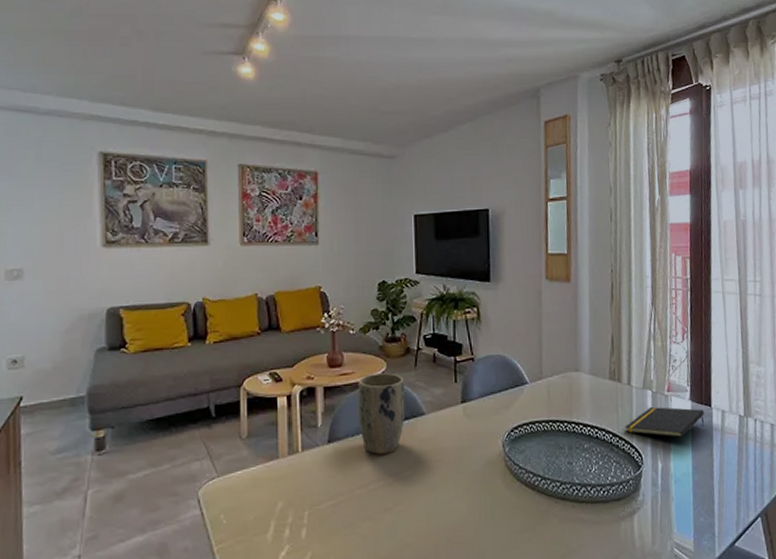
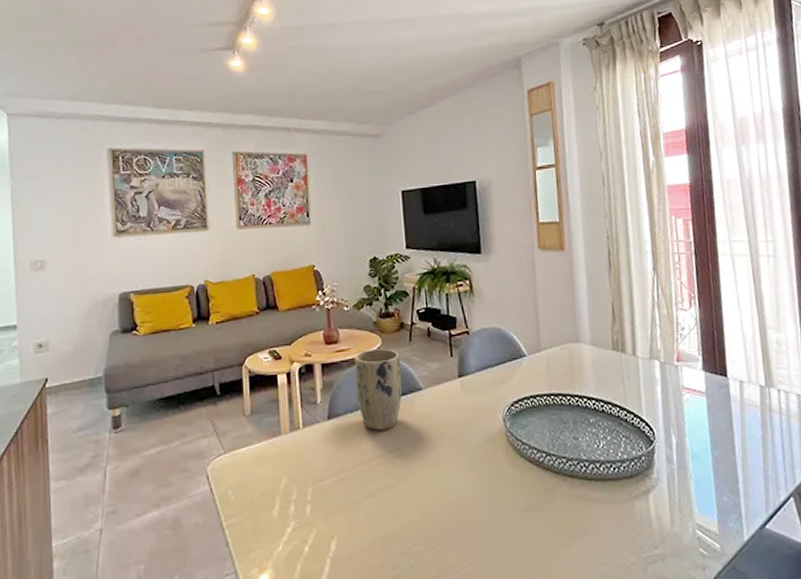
notepad: present [624,407,704,437] -> none [632,378,720,410]

